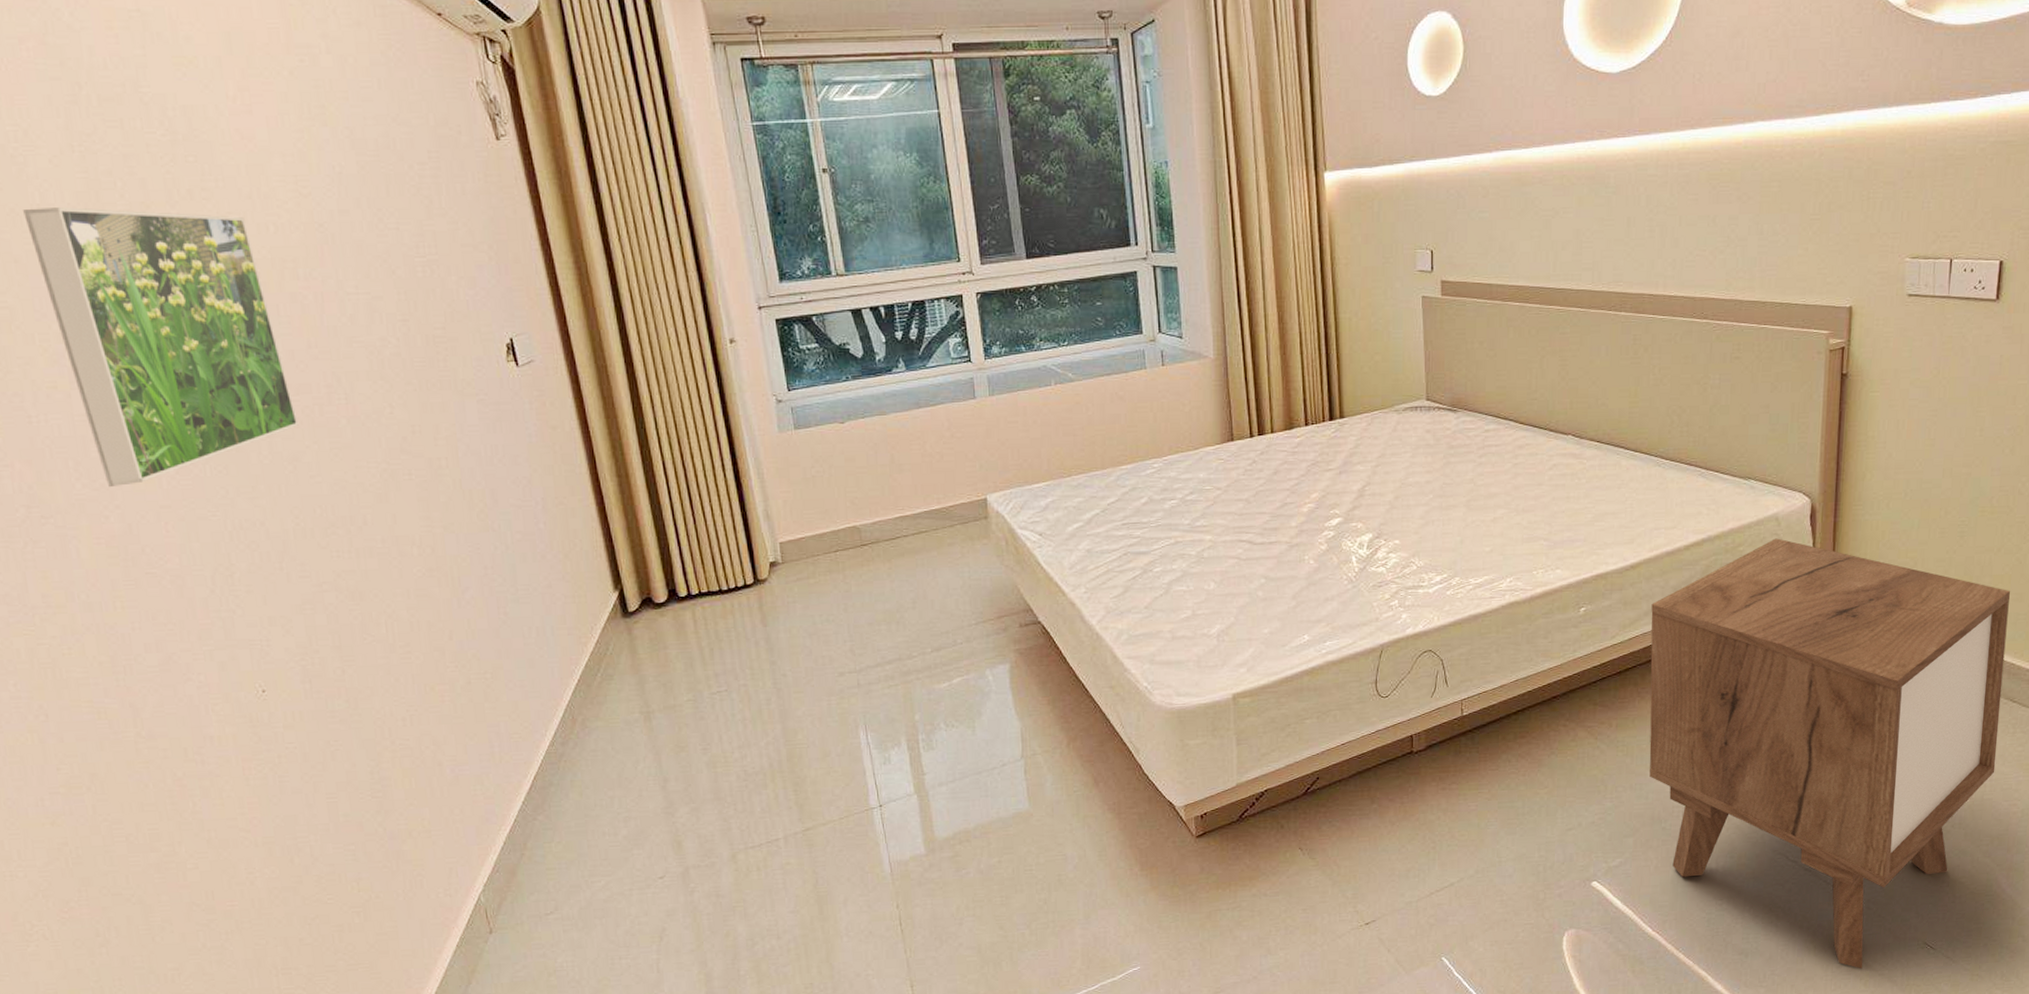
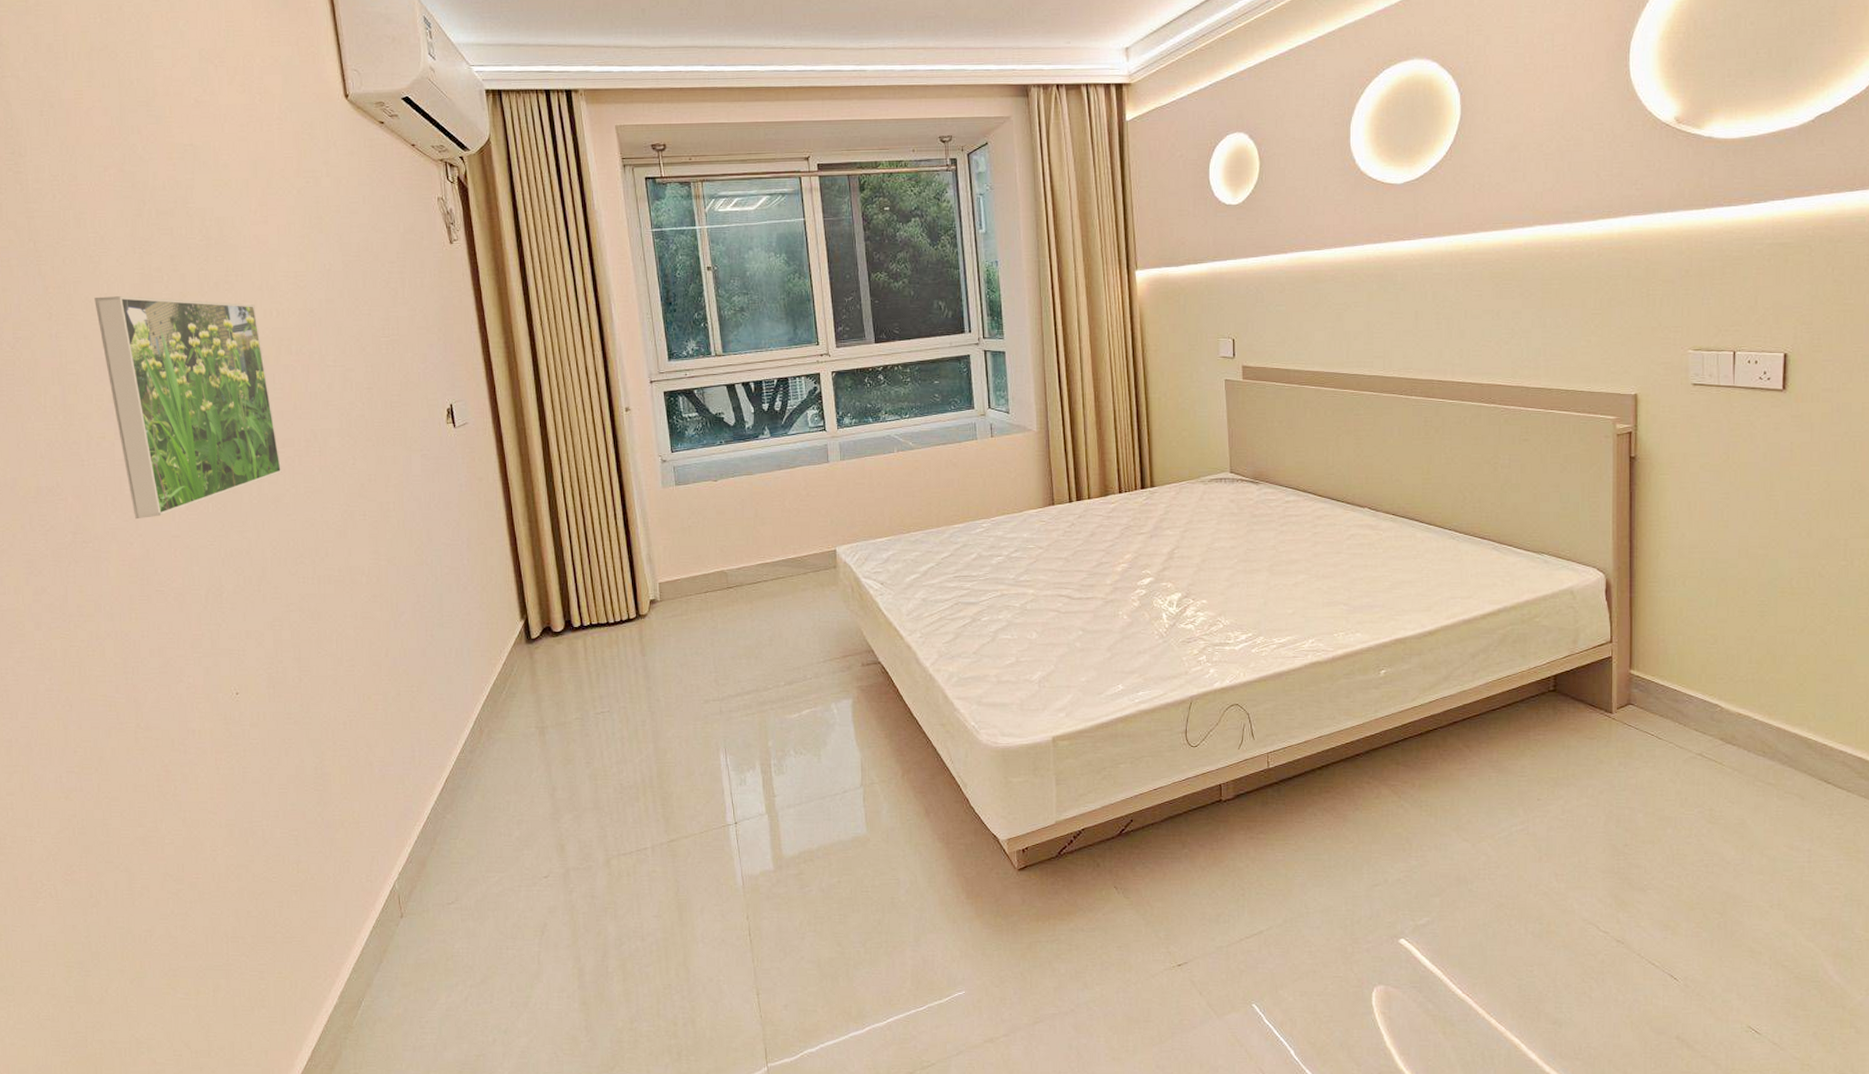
nightstand: present [1649,538,2010,969] -> none [1450,611,1816,1049]

